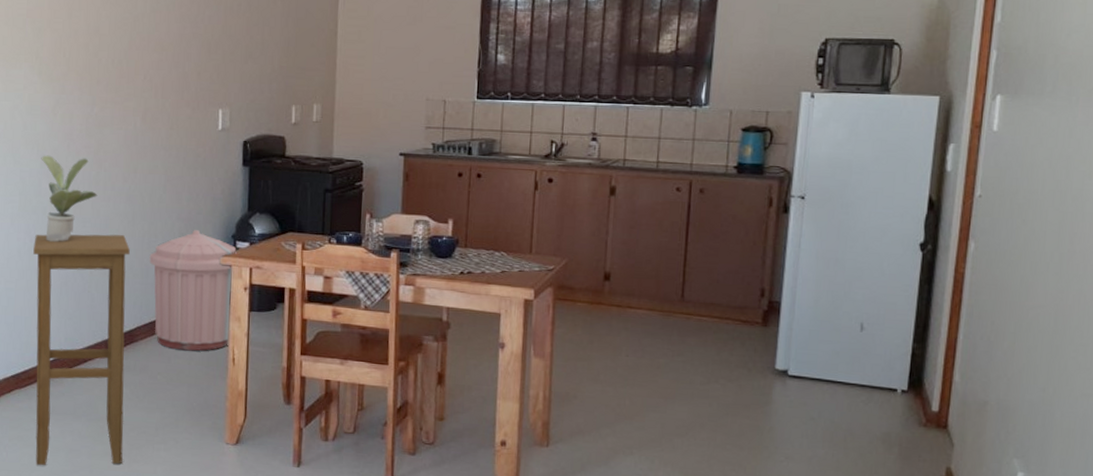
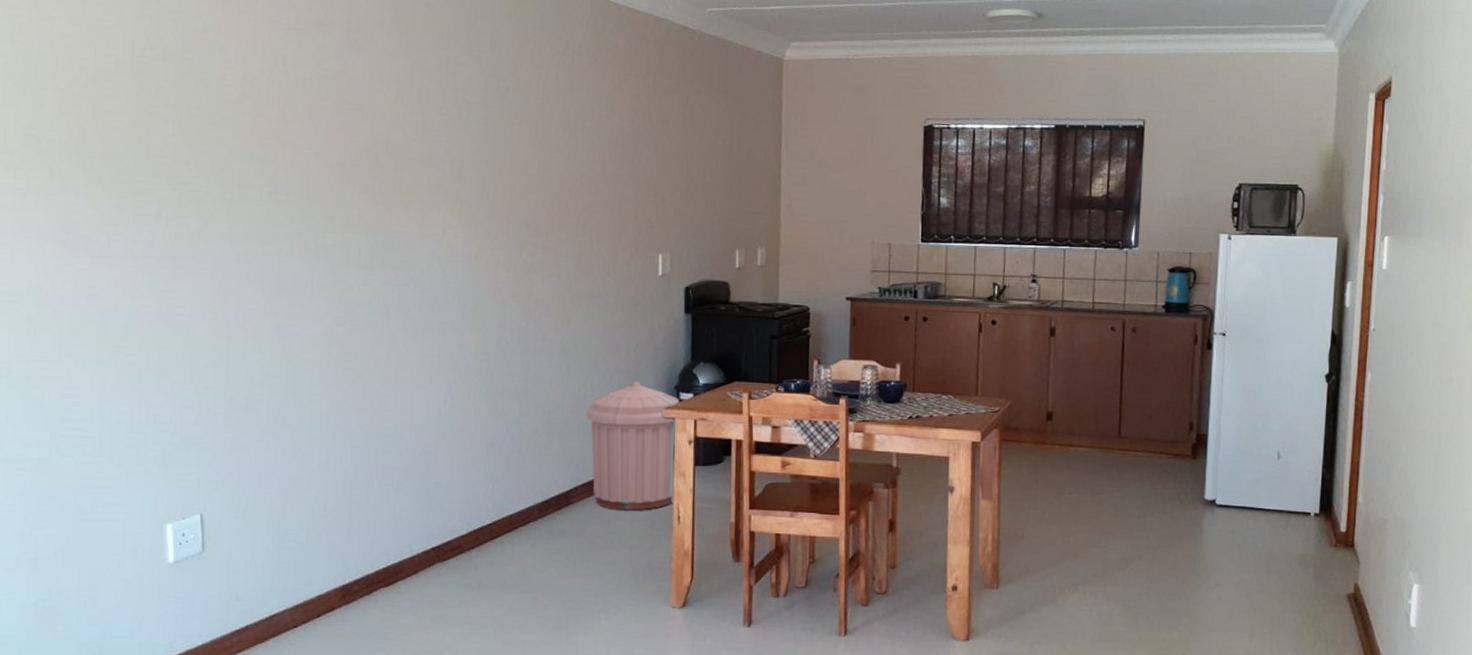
stool: present [33,234,130,466] -> none [455,389,564,646]
potted plant: present [41,155,98,242] -> none [463,305,528,399]

